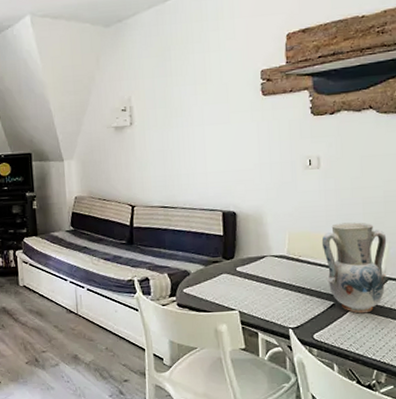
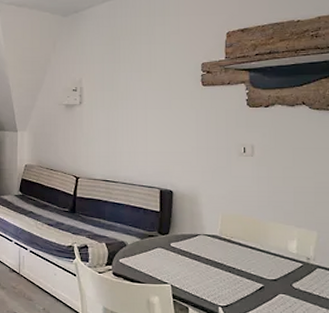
vase: present [321,222,387,314] -> none [253,209,317,299]

